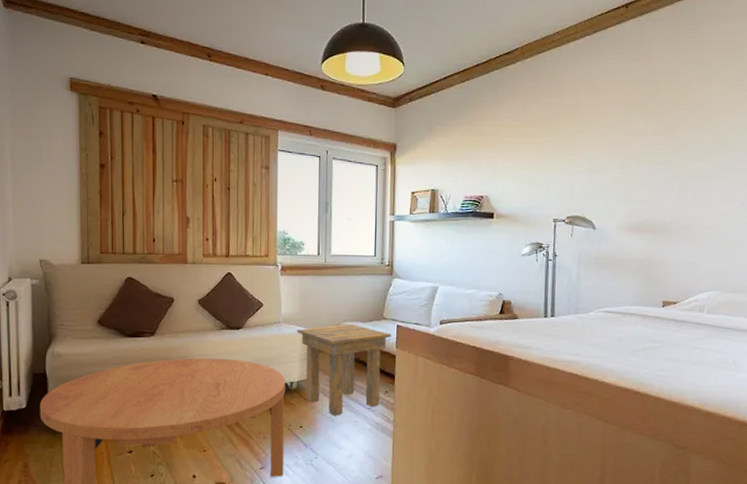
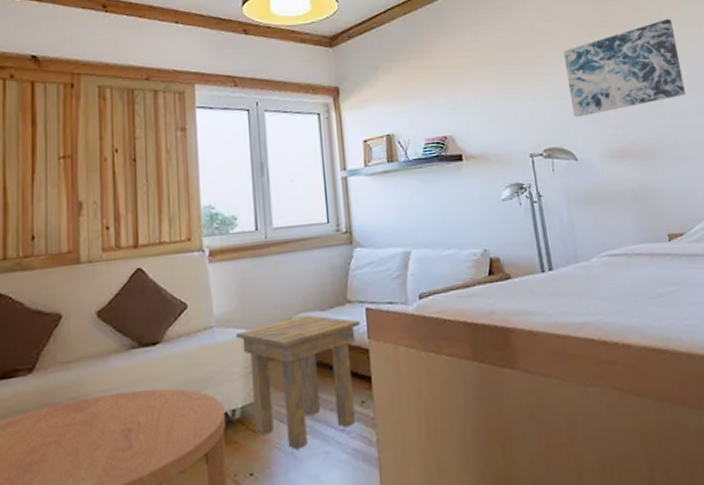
wall art: none [600,105,717,191] -> present [563,18,686,118]

